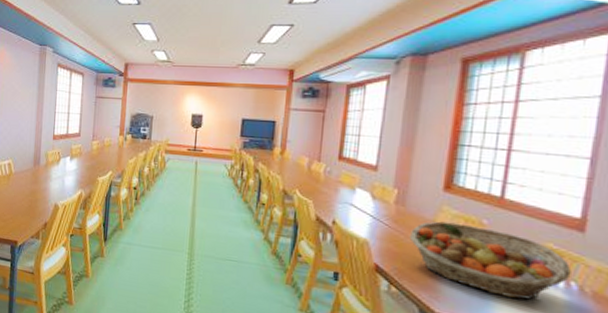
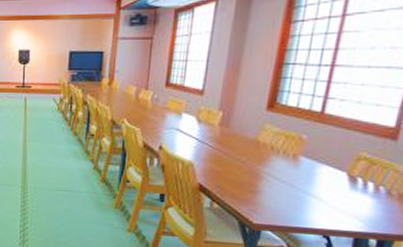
fruit basket: present [409,221,572,300] -> none [232,139,382,207]

